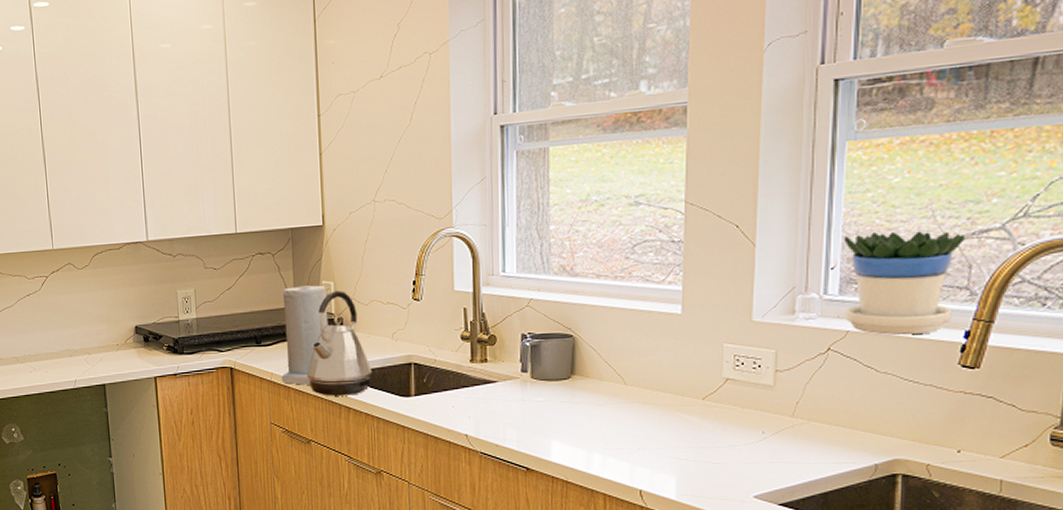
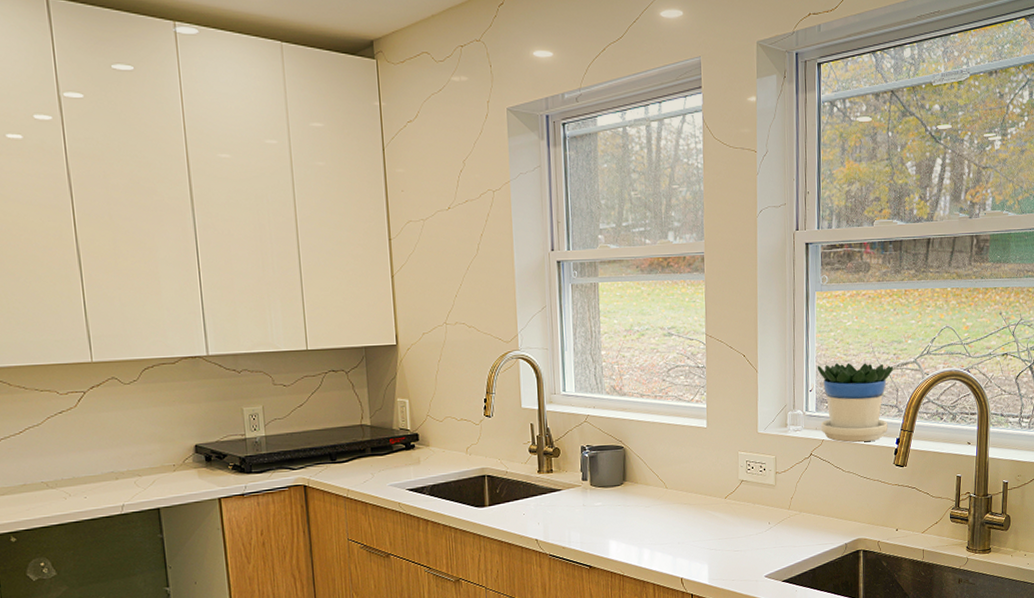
paper towel: present [281,285,329,385] -> none [356,402,405,500]
kettle: present [306,290,373,396] -> none [384,408,449,510]

